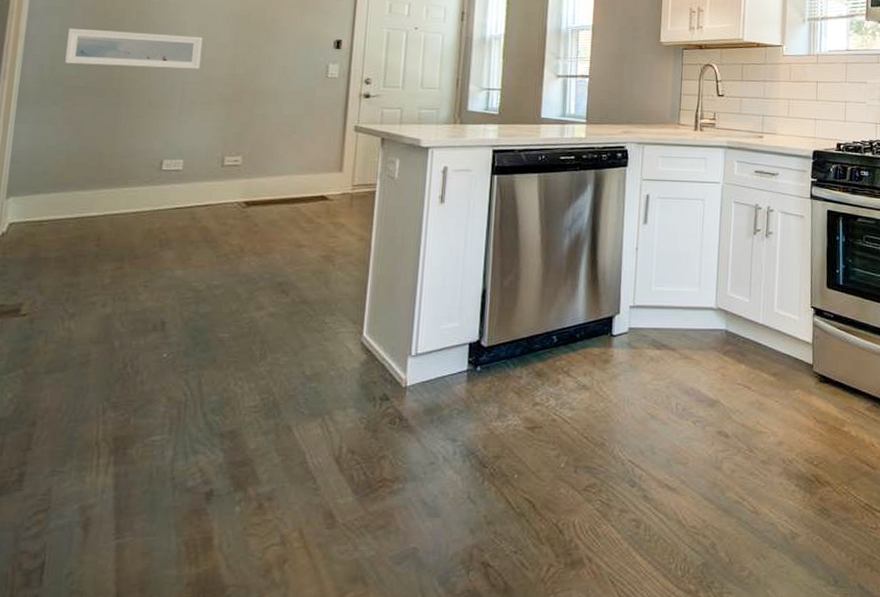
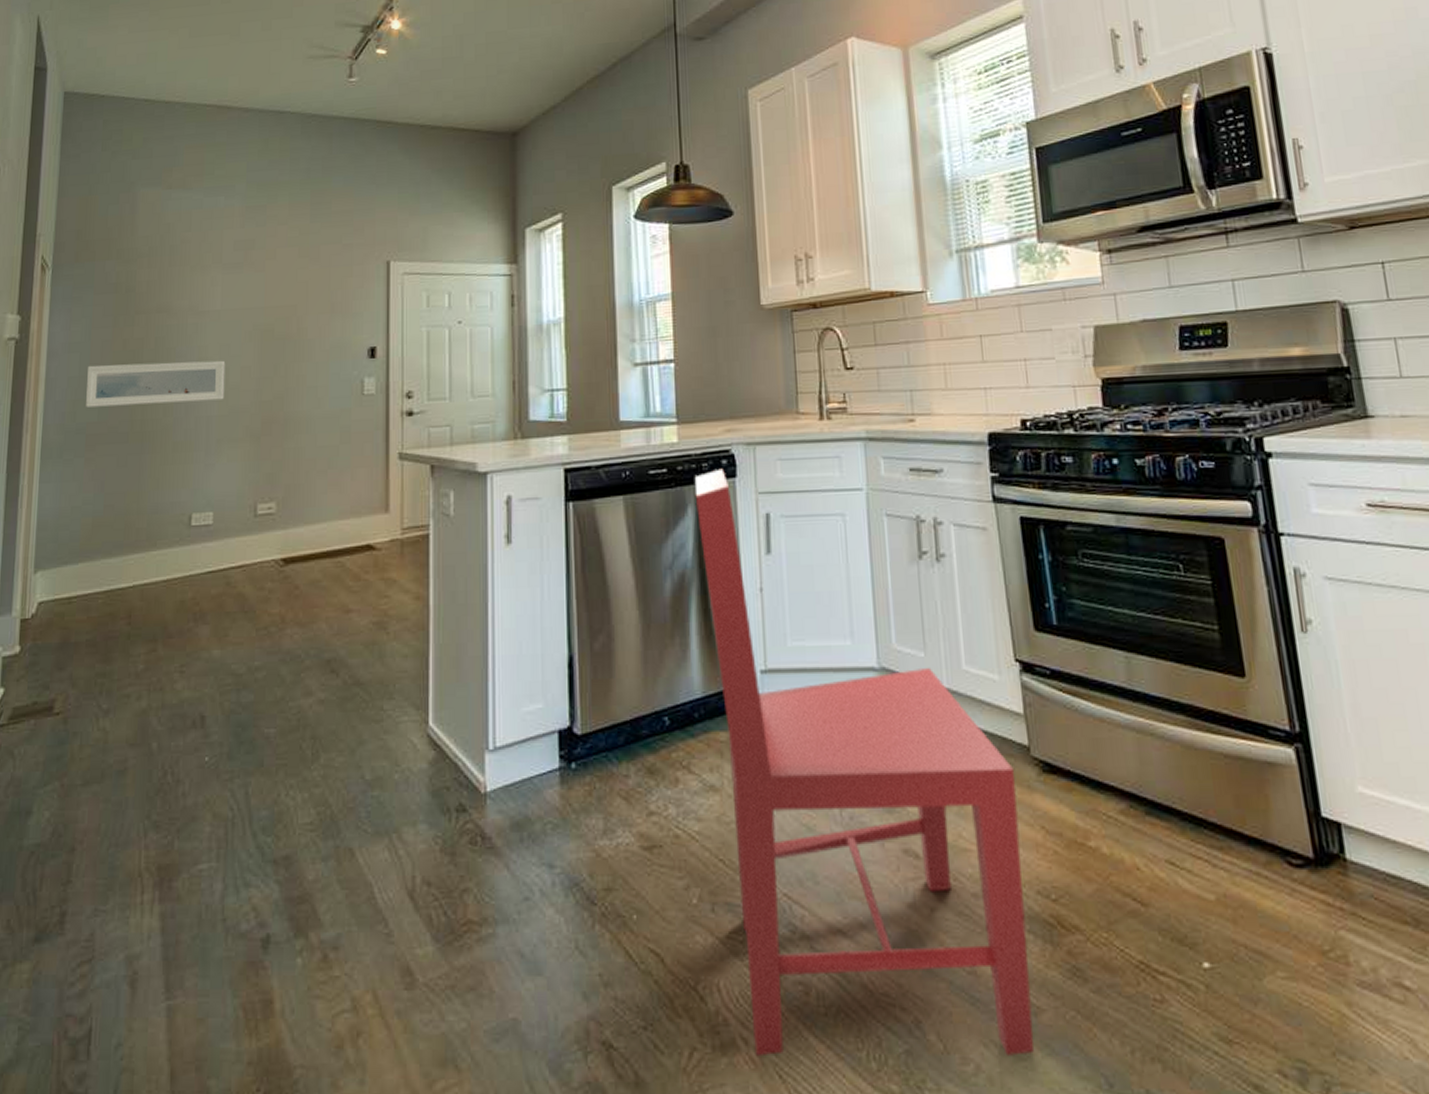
dining chair: none [594,159,801,570] -> present [694,468,1035,1057]

